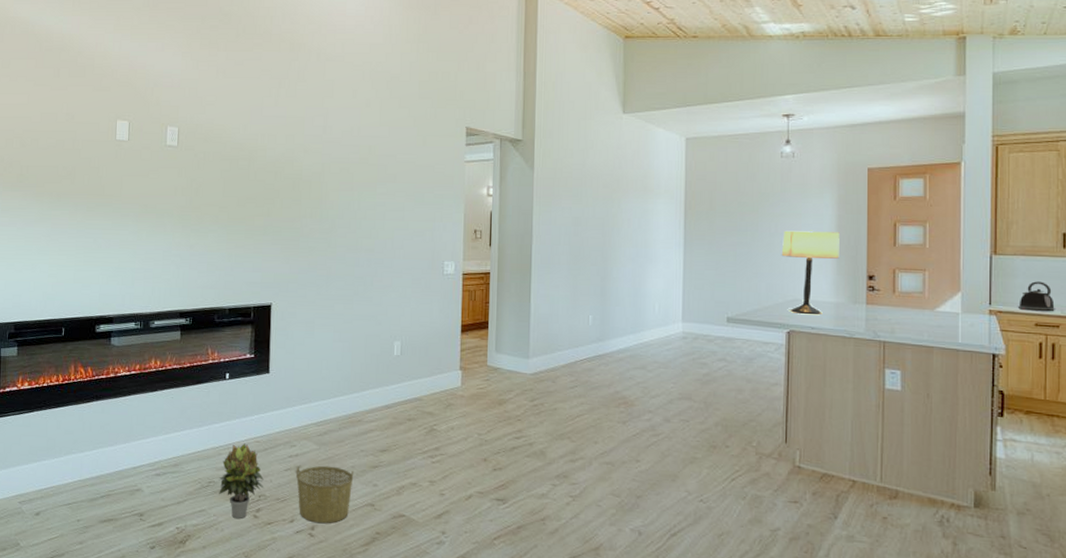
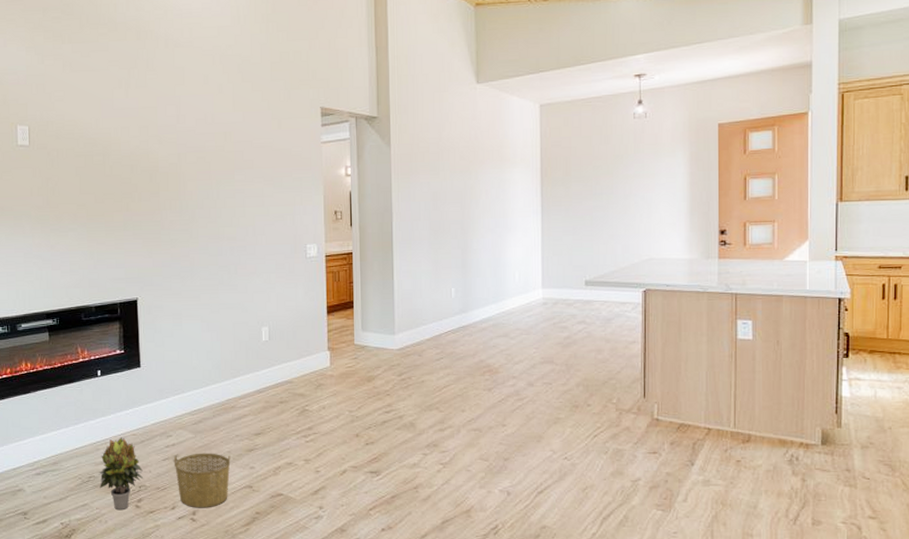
table lamp: present [781,230,840,314] -> none [636,189,692,272]
kettle: present [1018,281,1055,312] -> none [863,225,897,255]

